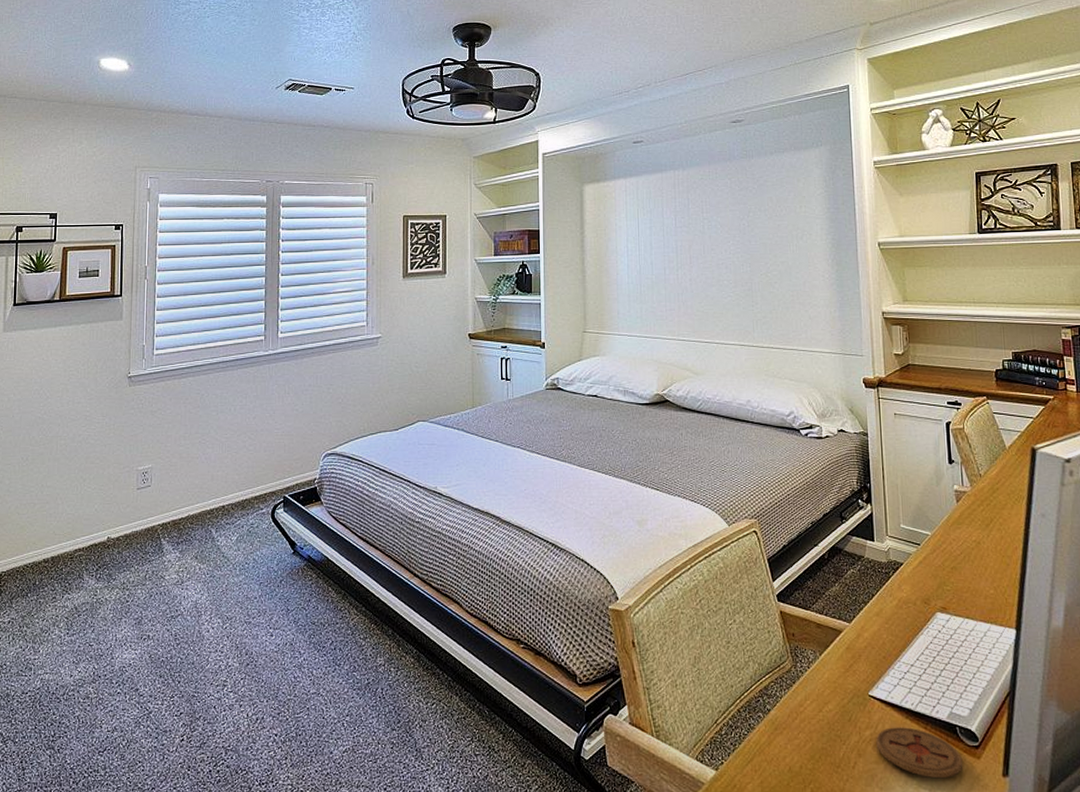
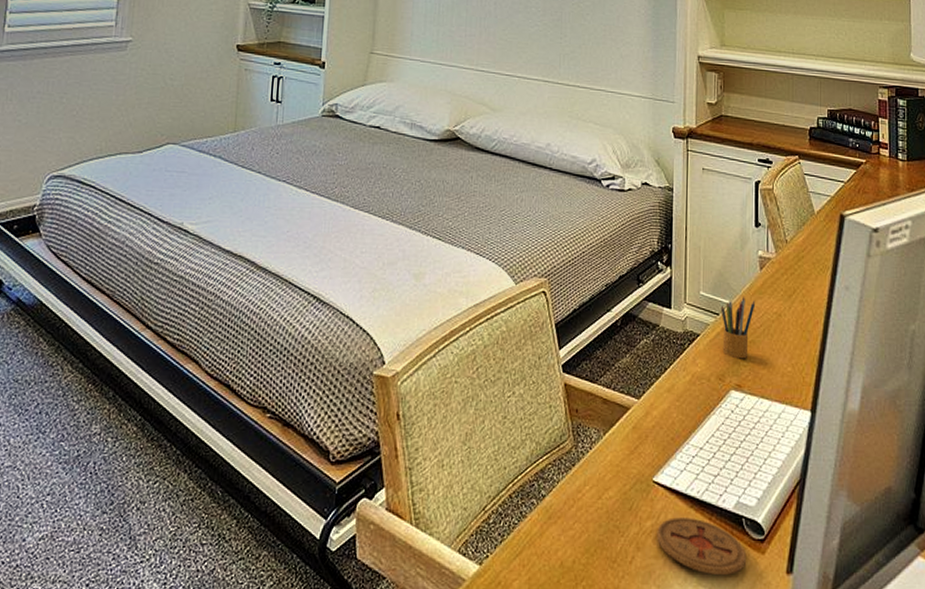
pencil box: none [921,527,955,584] -> present [720,296,756,359]

